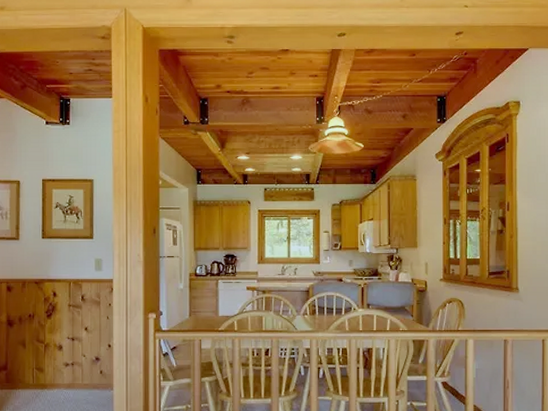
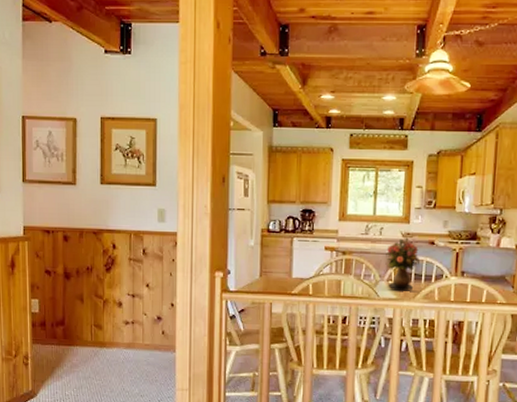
bouquet: none [301,276,330,325] -> present [386,237,420,292]

